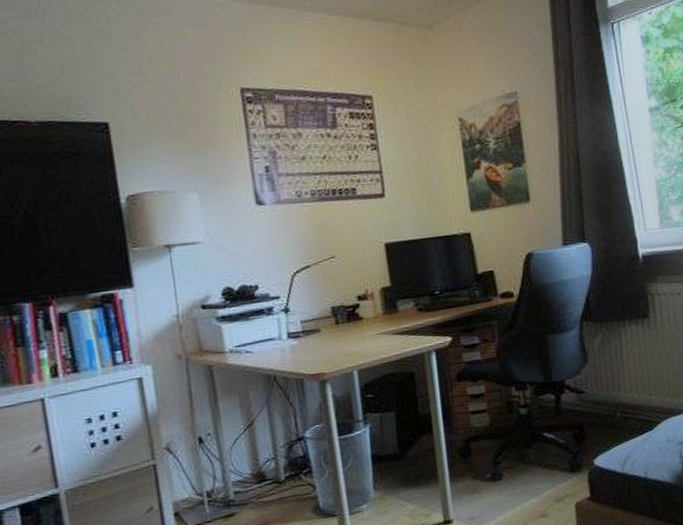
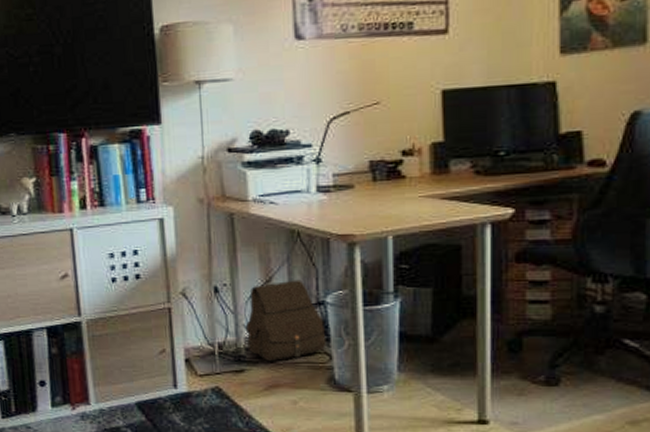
satchel: none [231,419,309,502] -> present [245,279,326,362]

